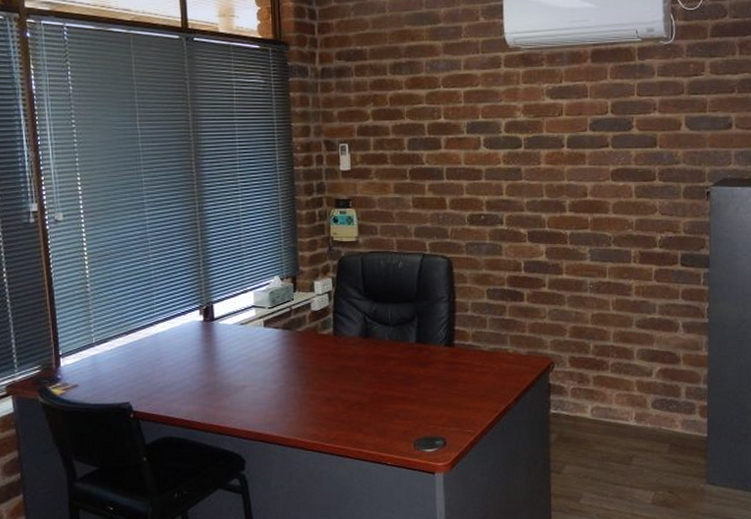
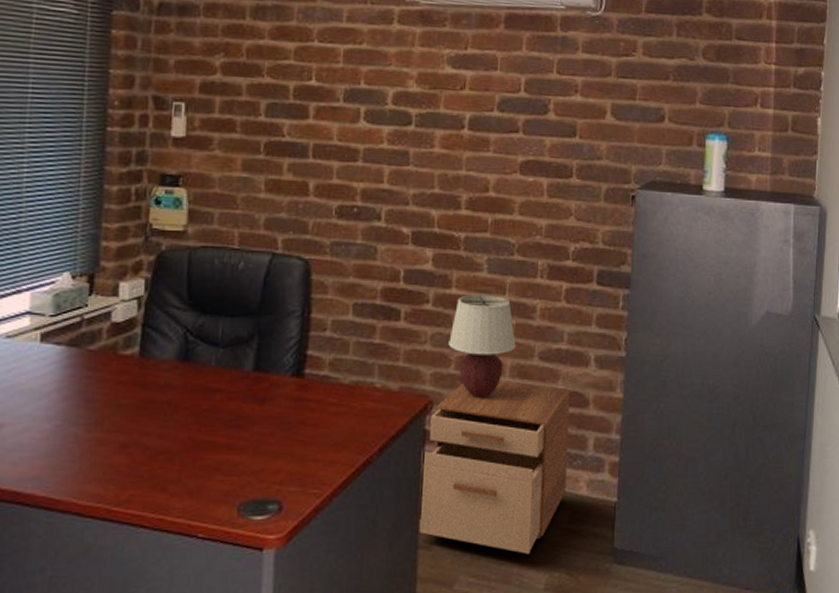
filing cabinet: none [548,344,665,477] -> present [419,379,571,554]
table lamp: none [563,278,617,358] -> present [448,295,516,397]

